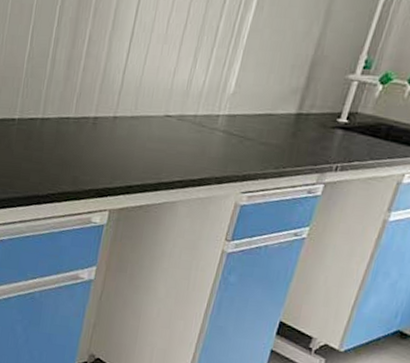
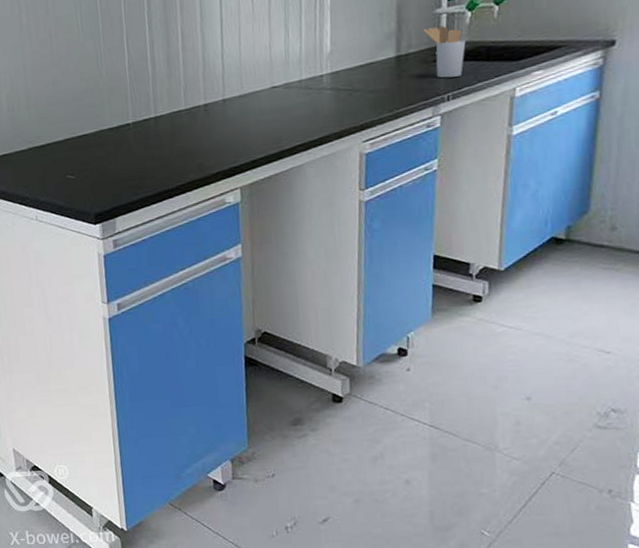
utensil holder: none [330,91,369,149] -> present [422,25,466,78]

